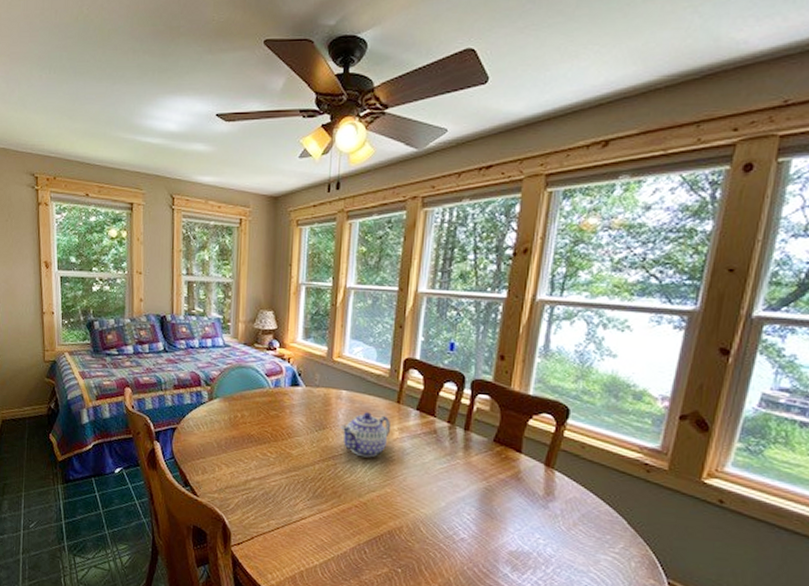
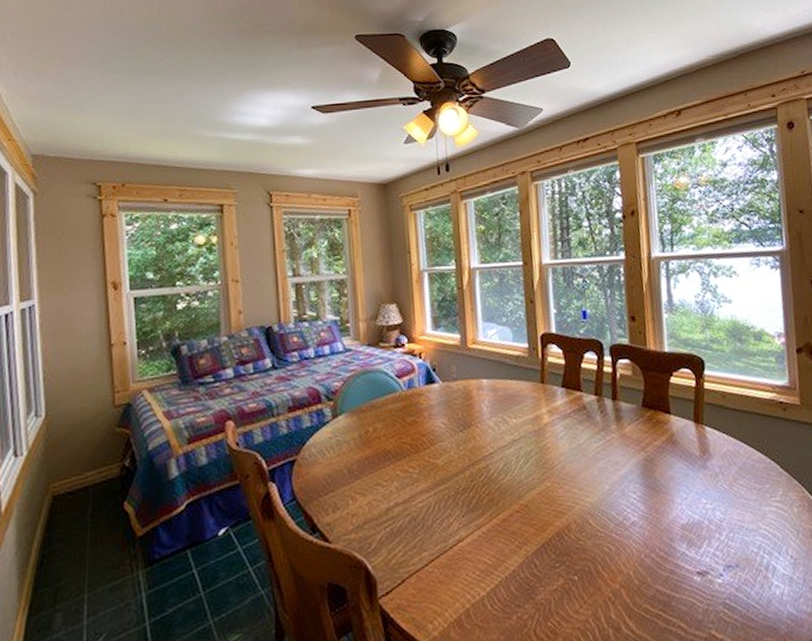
teapot: present [340,412,391,458] -> none [486,399,540,452]

